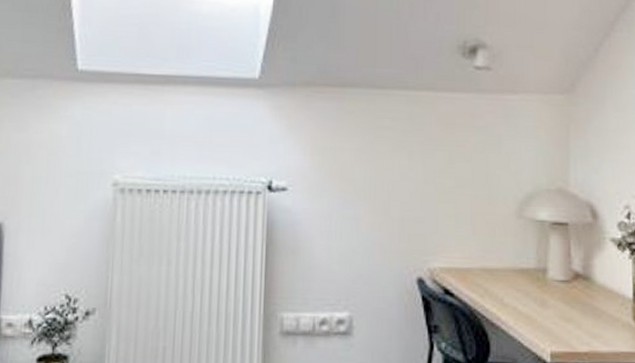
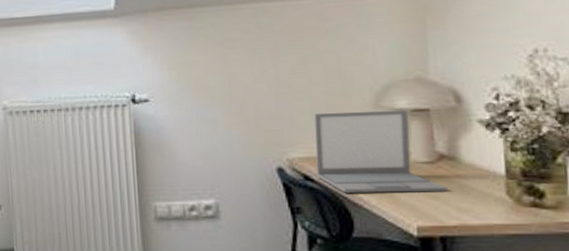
laptop: none [457,218,581,315] -> present [314,109,448,193]

